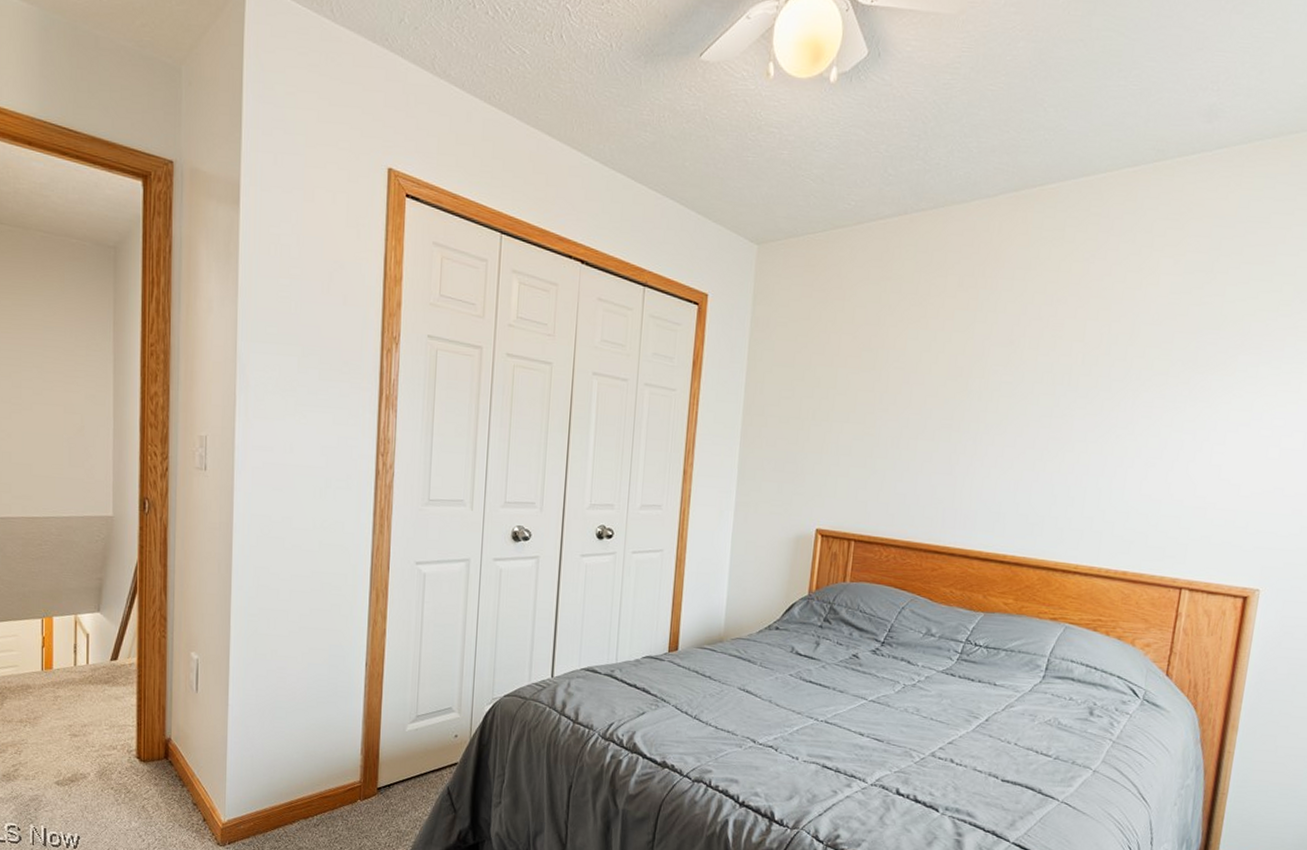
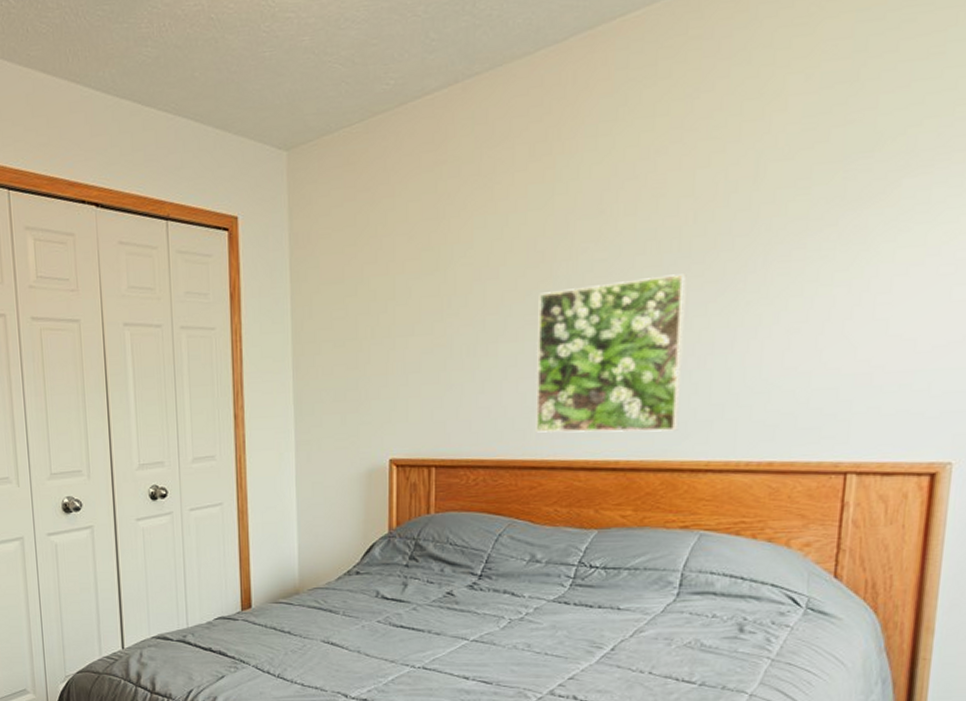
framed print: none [941,402,1073,535] -> present [535,274,687,433]

